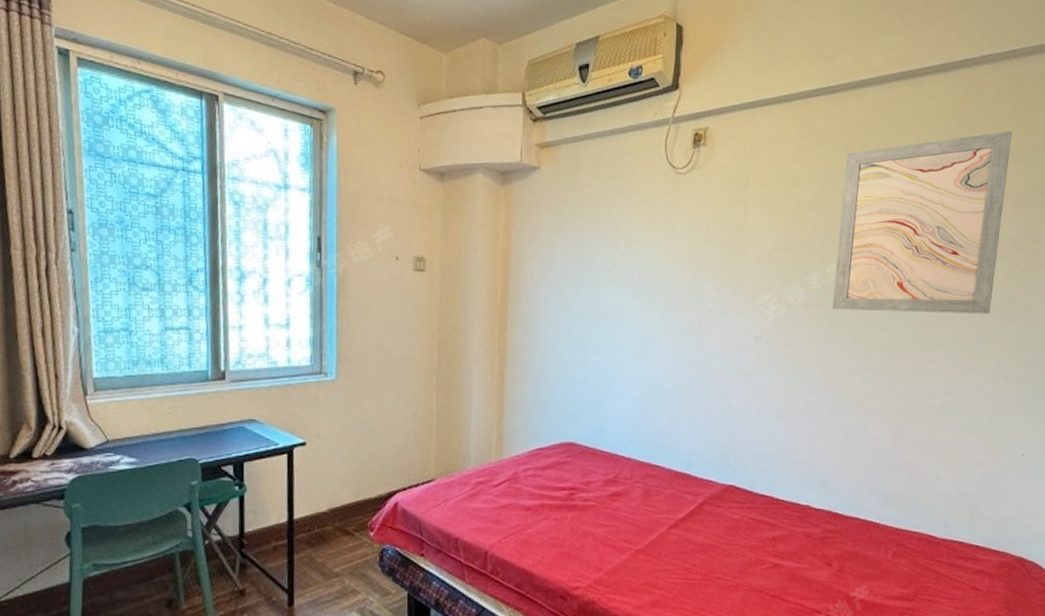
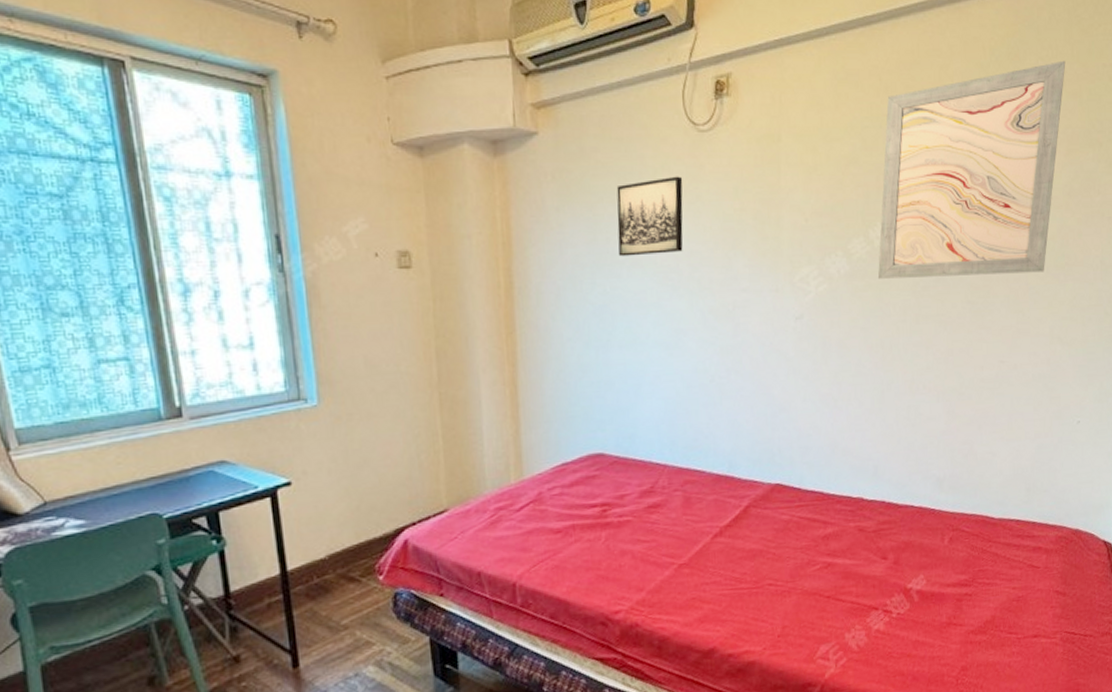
wall art: none [600,209,661,274] -> present [616,176,684,257]

